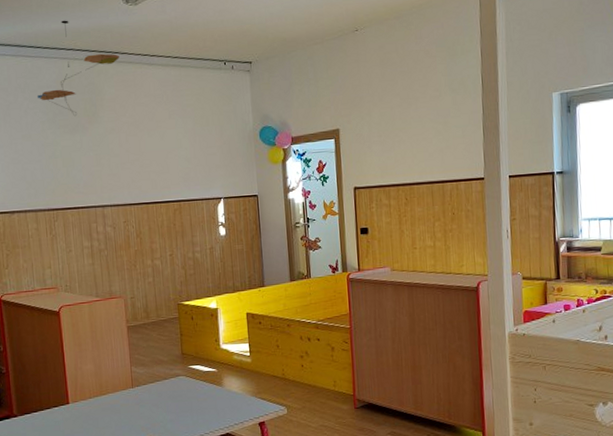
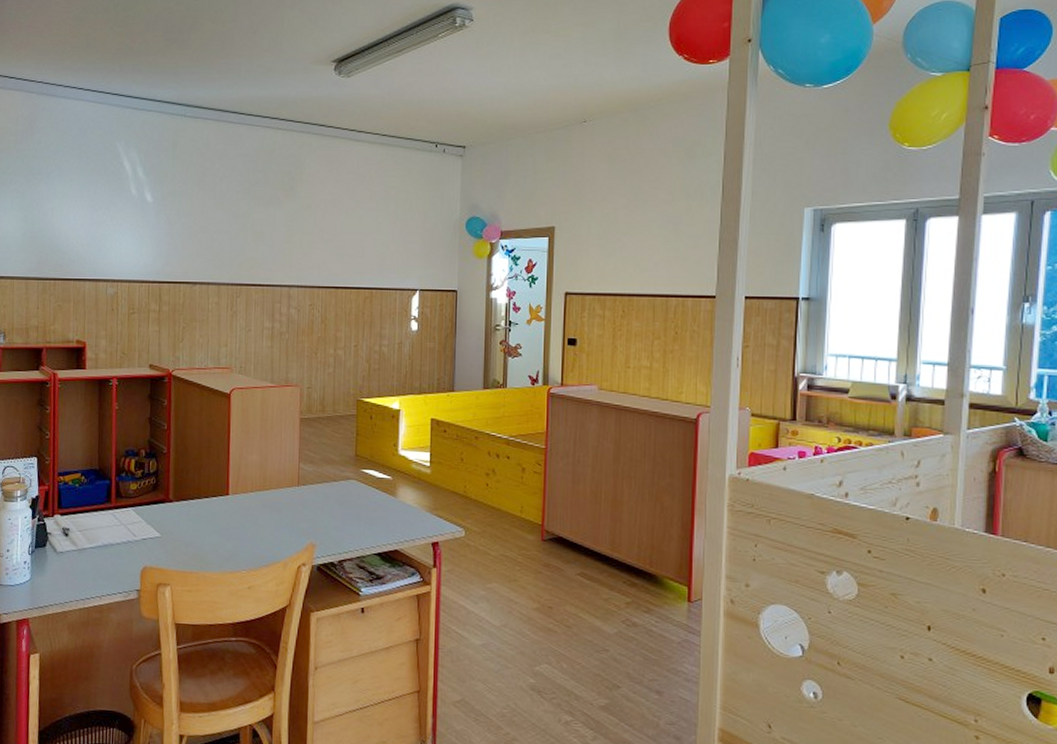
ceiling mobile: present [36,20,119,116] -> none [234,87,325,188]

